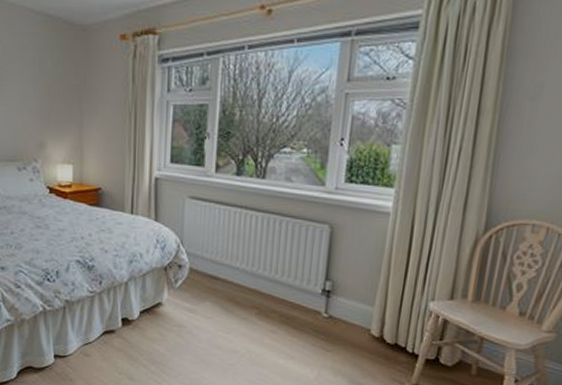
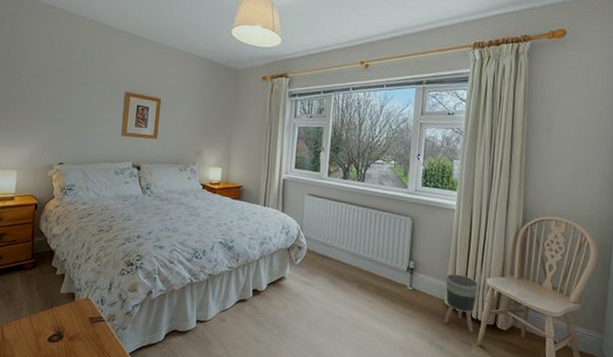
planter: none [369,297,419,370] -> present [444,274,479,333]

